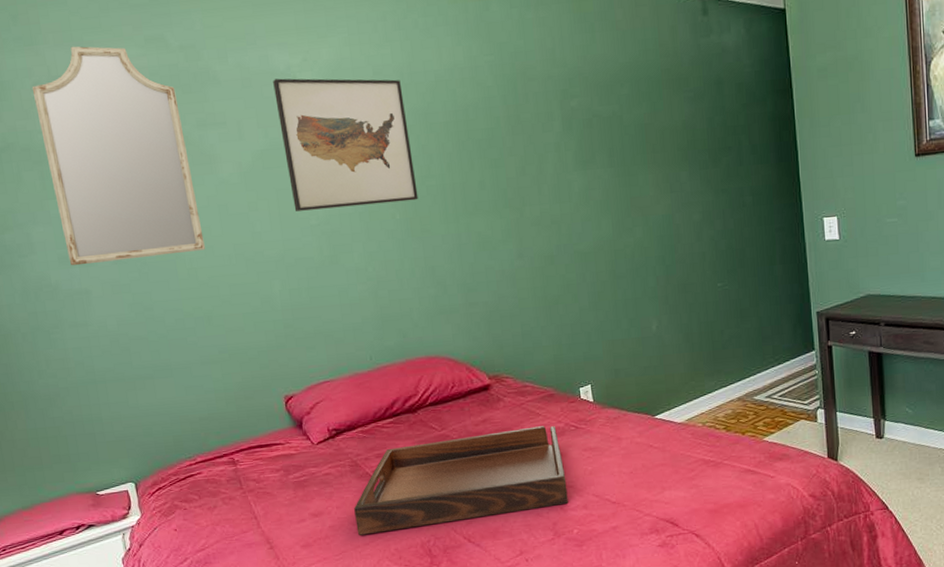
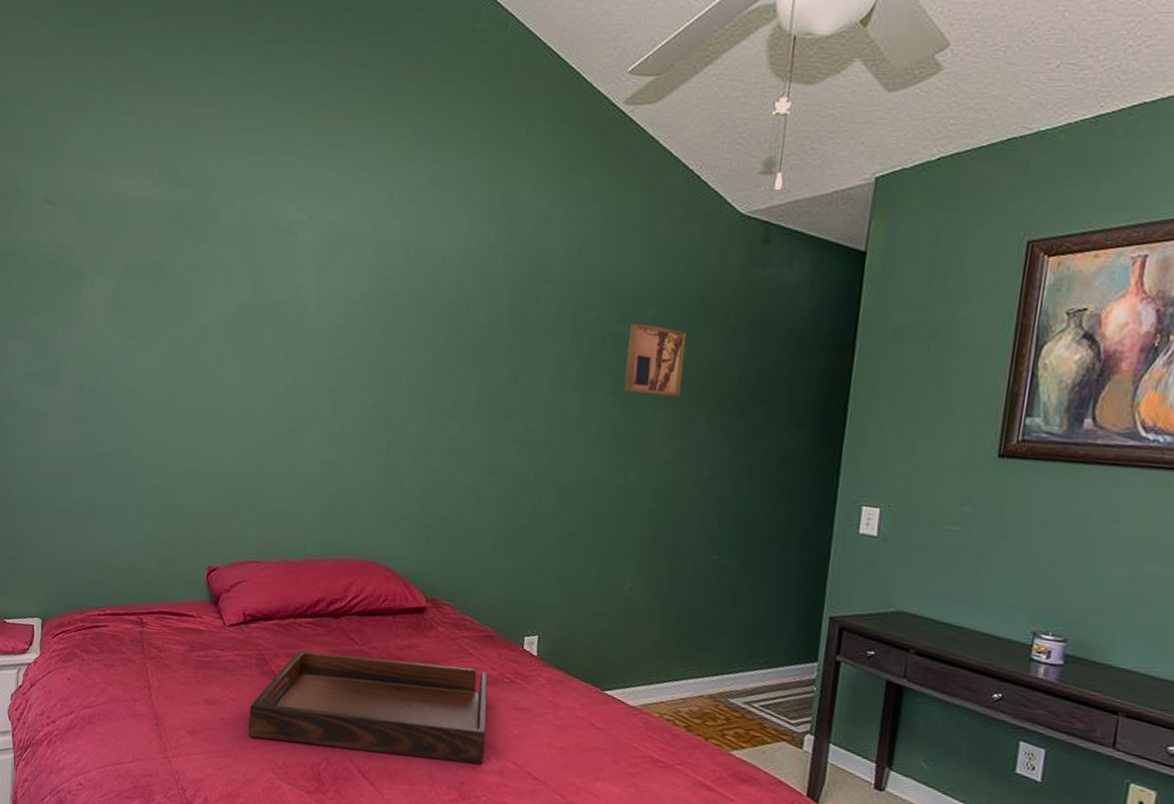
home mirror: present [31,46,205,266] -> none [35,165,177,396]
wall art: present [273,78,418,211] -> none [264,232,405,388]
wall art: none [609,101,664,162] -> present [624,323,687,397]

